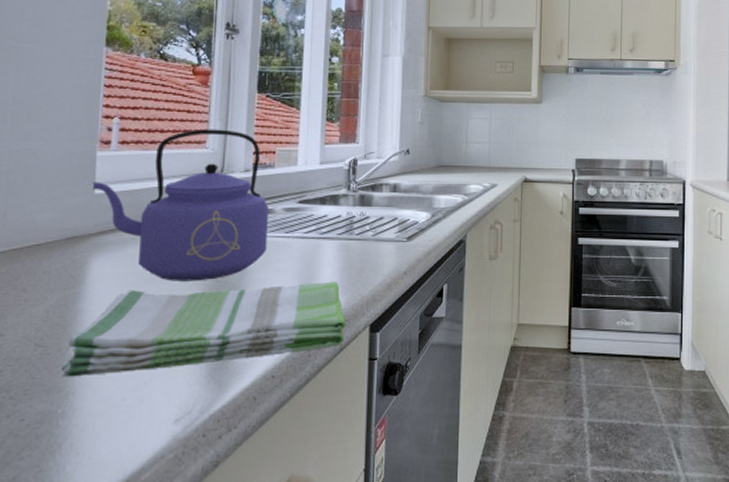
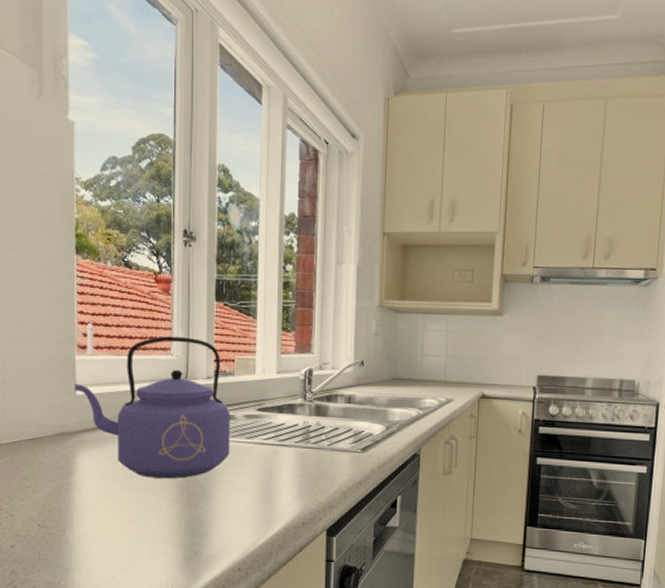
dish towel: present [61,281,347,377] -> none [60,483,305,555]

